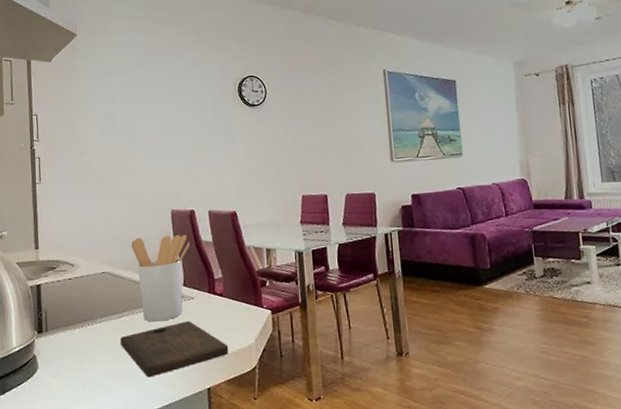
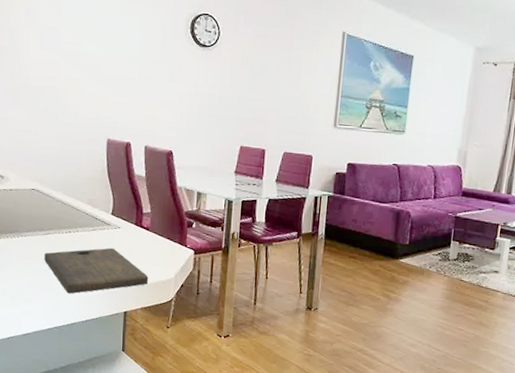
utensil holder: present [131,234,190,322] -> none [63,160,123,245]

